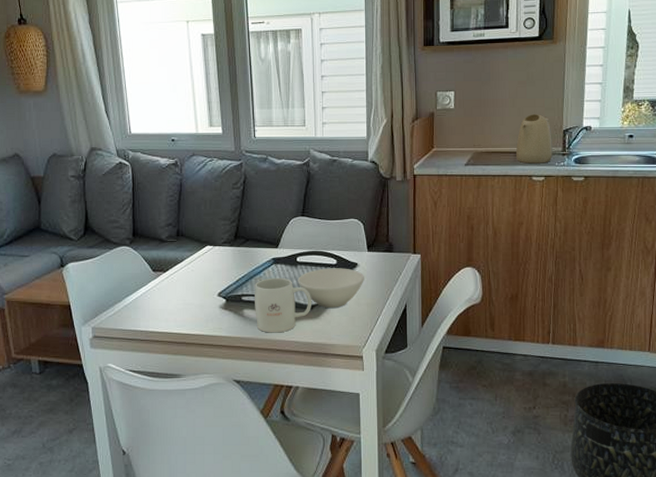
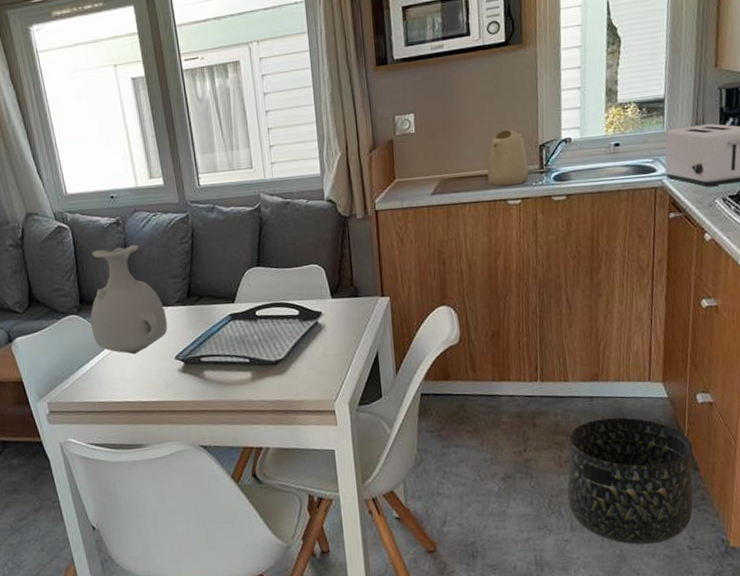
vase: none [141,186,214,288] -> present [90,244,168,355]
mug: present [254,277,312,333] -> none [213,334,277,394]
bowl: present [298,268,364,309] -> none [258,318,330,363]

